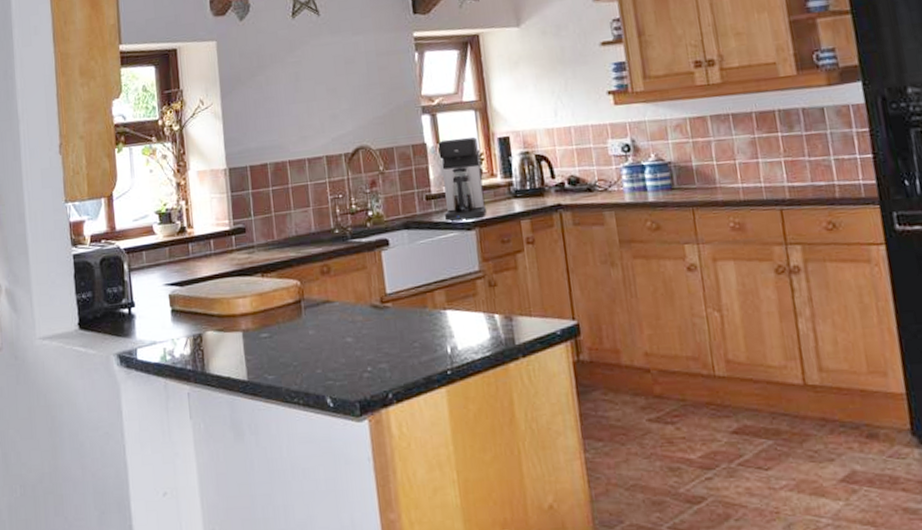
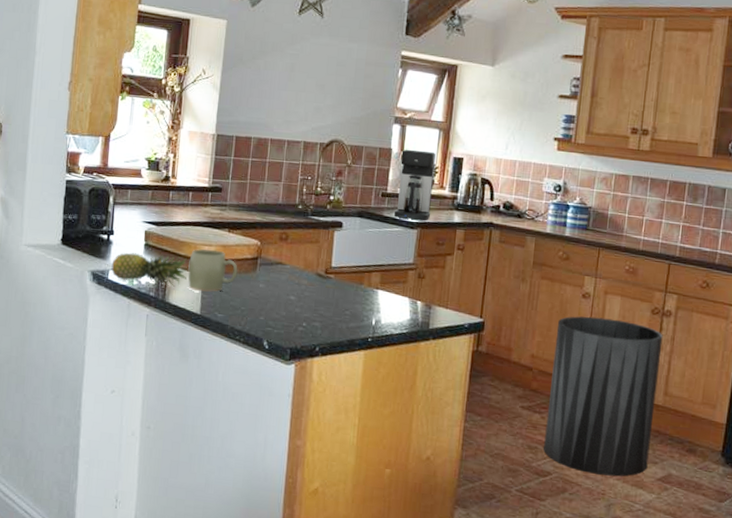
fruit: none [138,316,225,358] -> present [111,252,187,287]
mug: none [223,300,281,353] -> present [188,248,238,292]
trash can: none [665,289,823,489] -> present [544,316,663,476]

